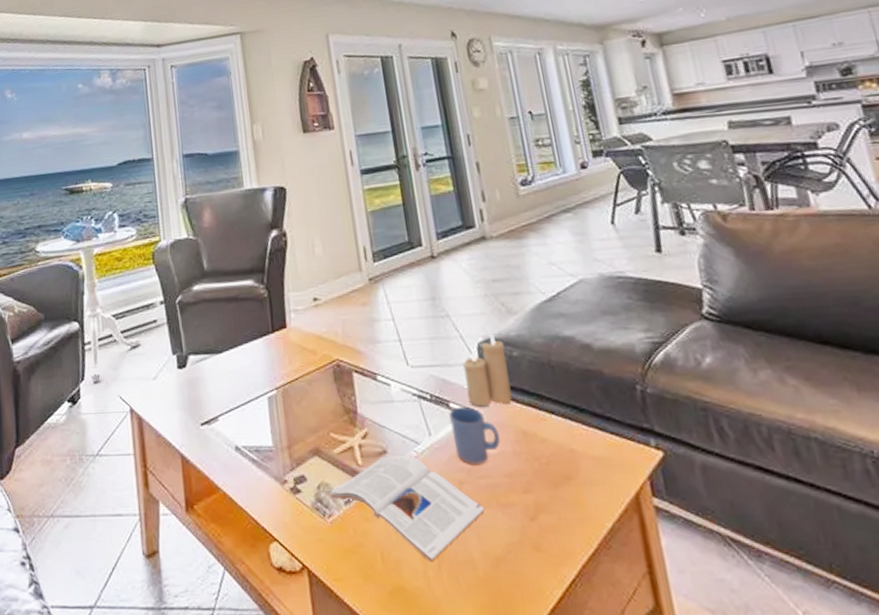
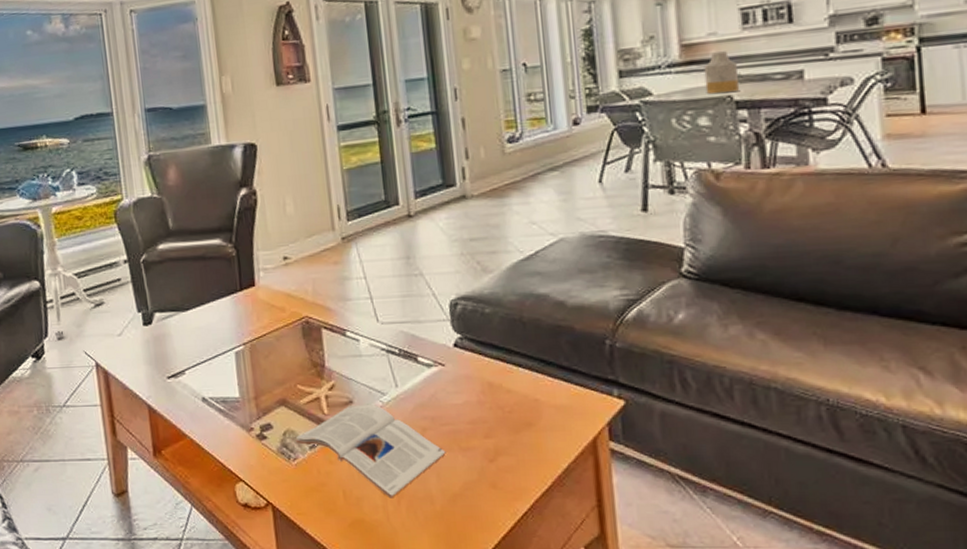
mug: present [449,406,501,464] -> none [417,360,467,413]
candle: present [462,334,513,407] -> none [433,292,481,361]
vase: none [696,99,734,139] -> present [704,51,740,94]

